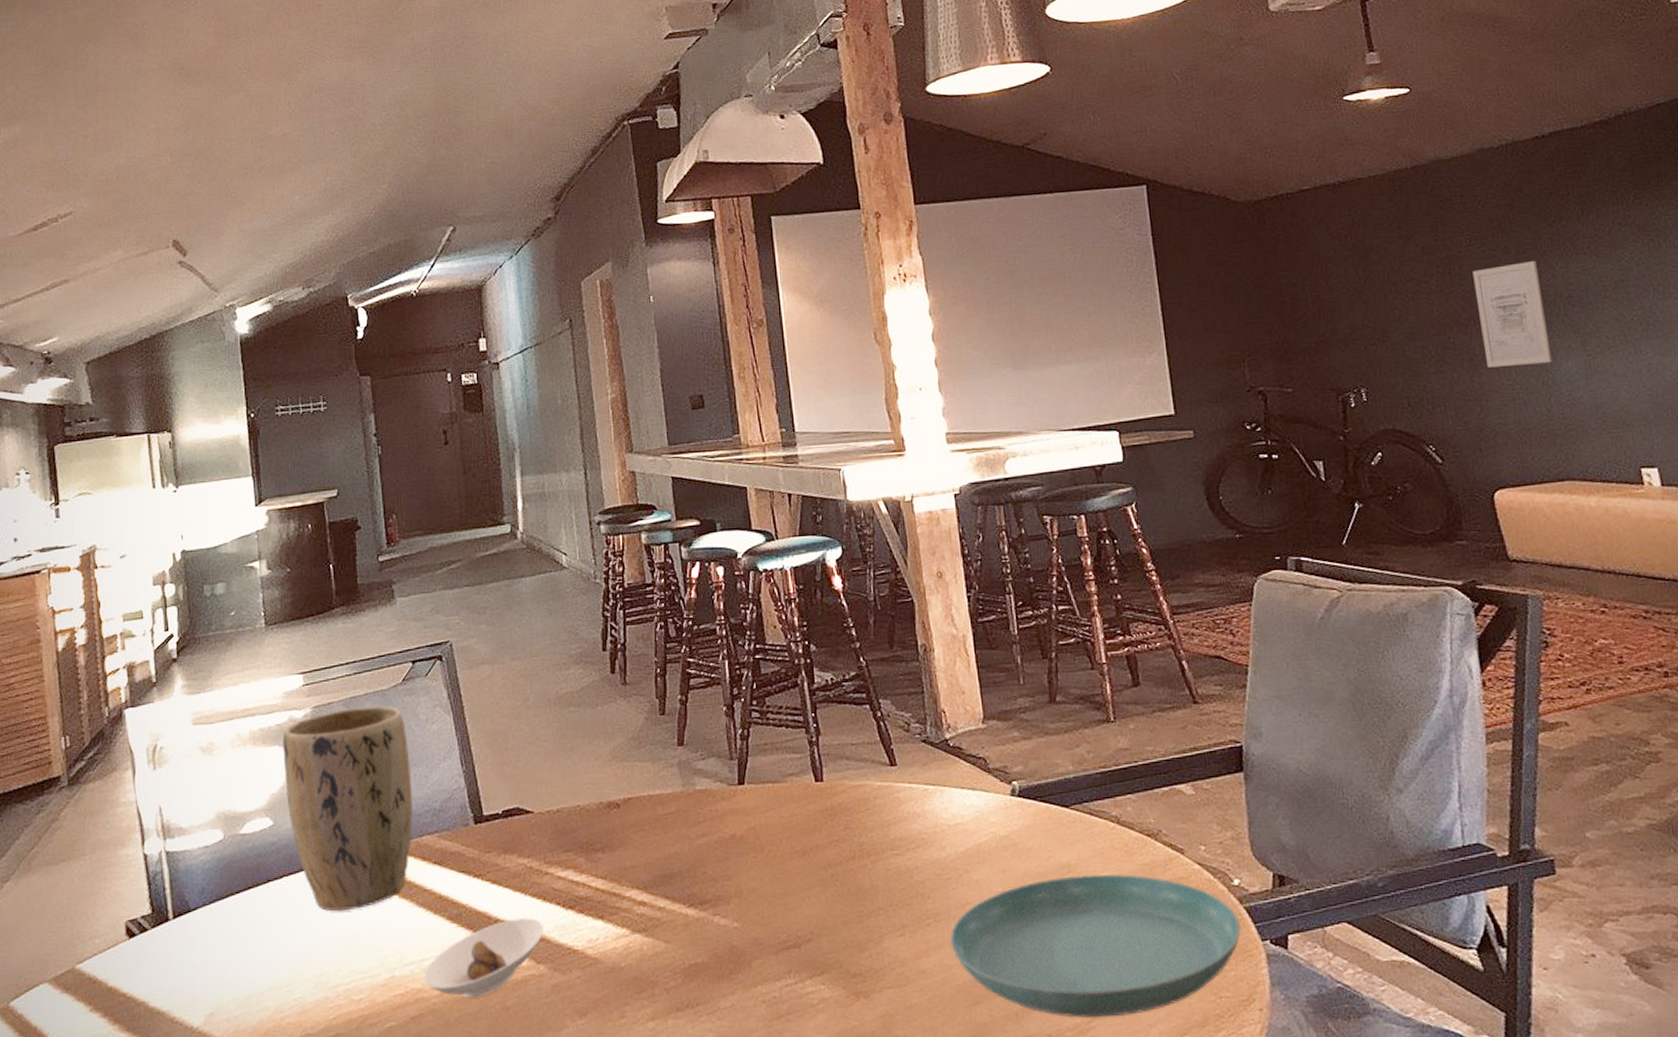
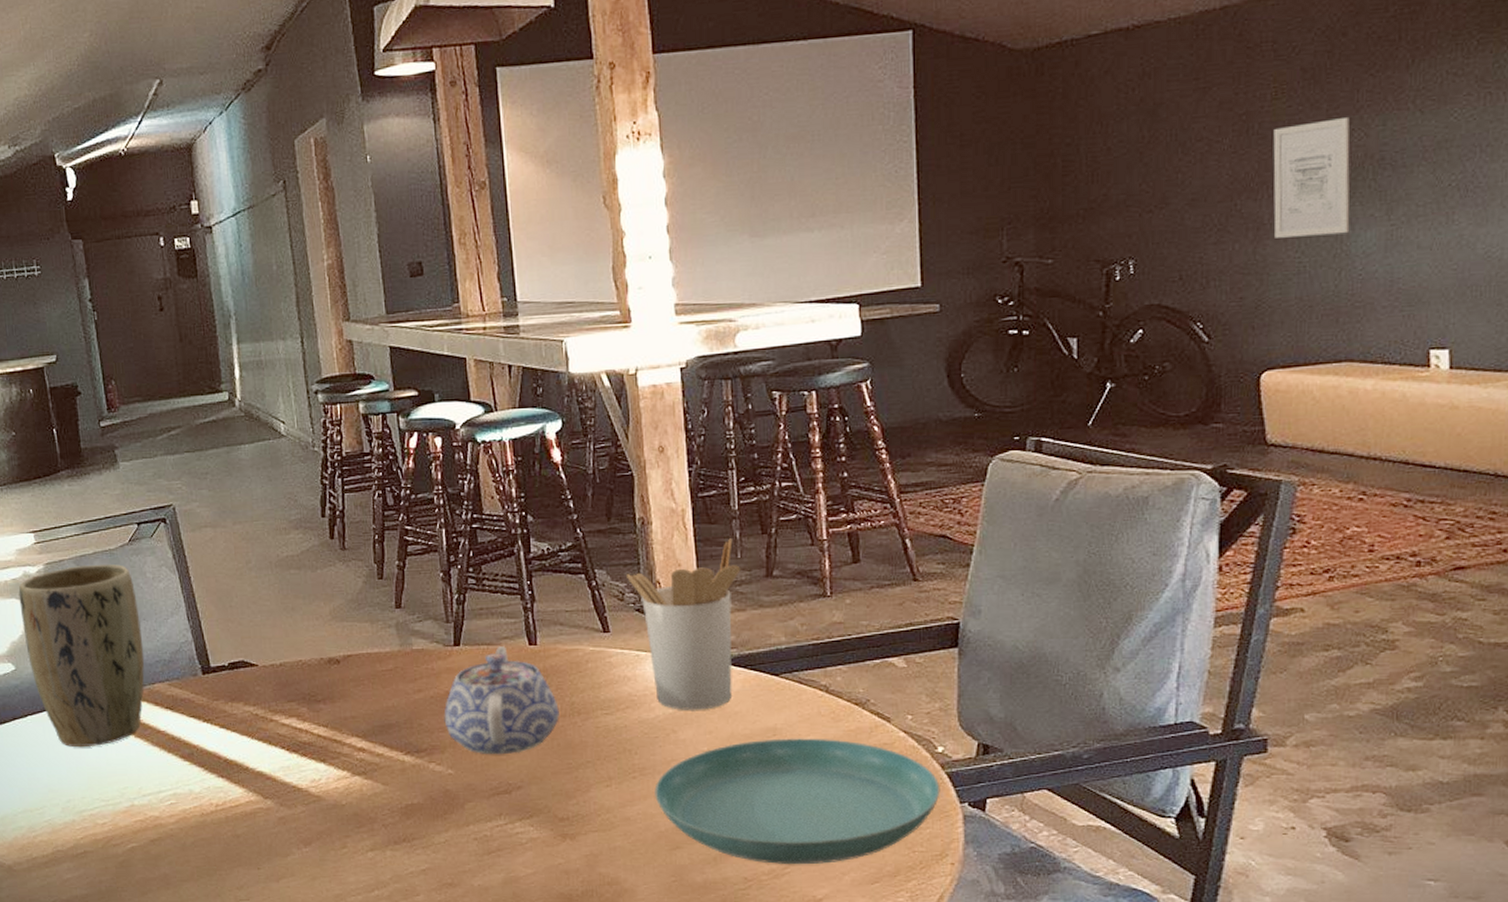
saucer: present [423,918,544,999] -> none [160,759,270,826]
teapot: none [728,784,849,905] -> present [444,646,559,755]
utensil holder: none [911,664,1024,848] -> present [627,538,741,710]

